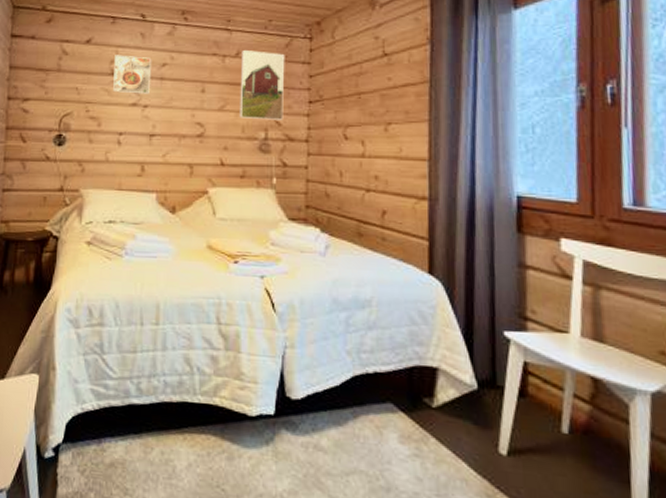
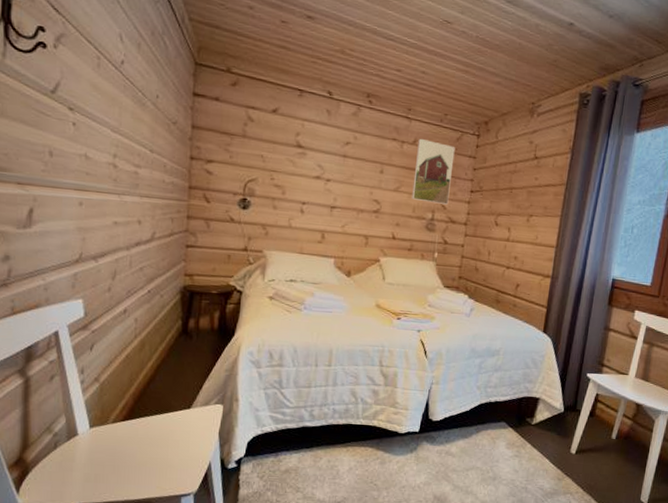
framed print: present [113,55,151,94] -> none [298,128,335,169]

